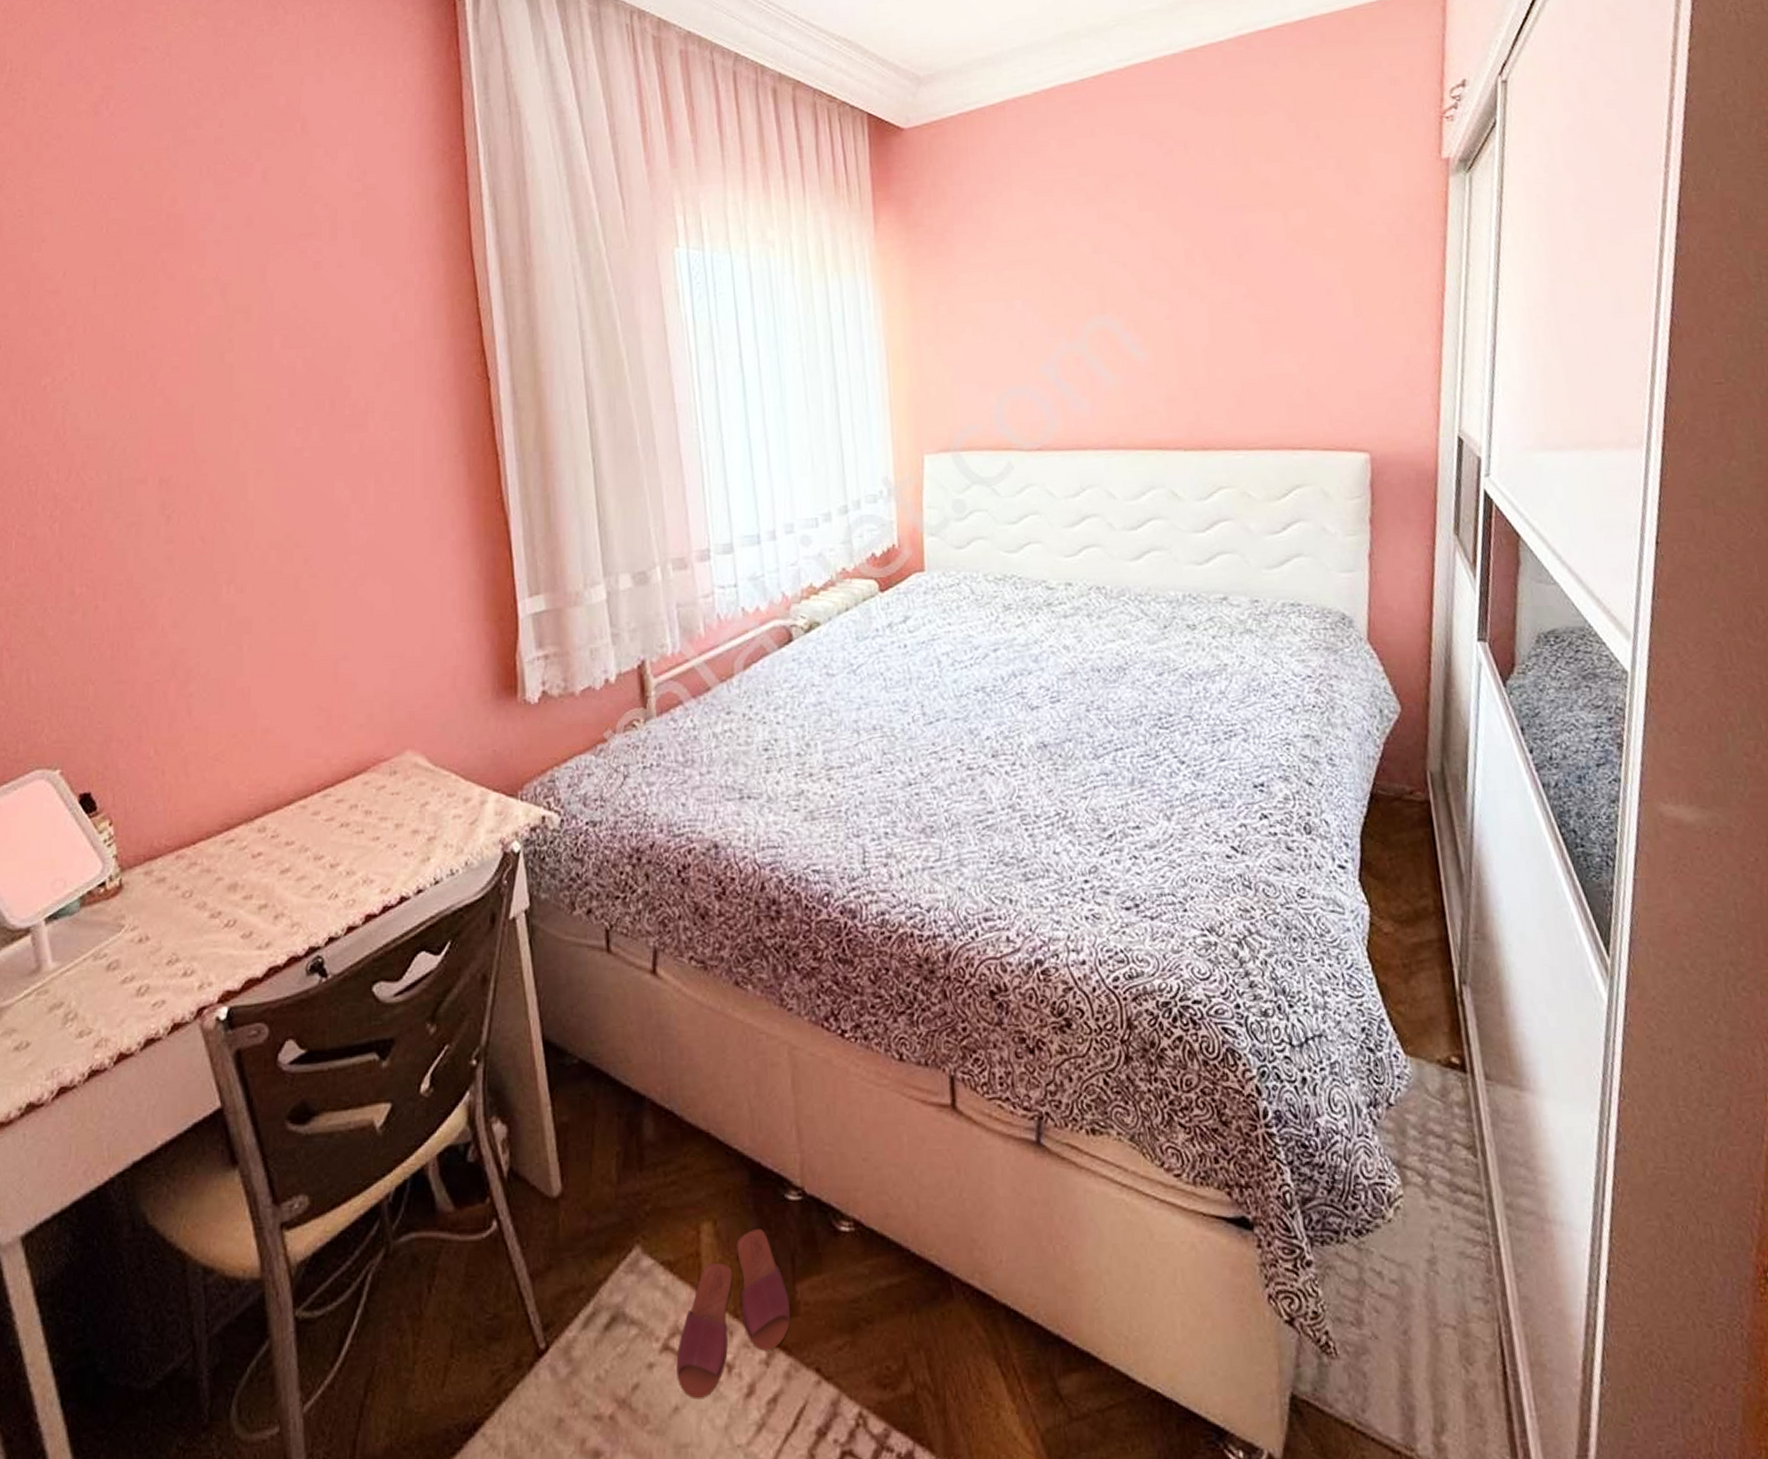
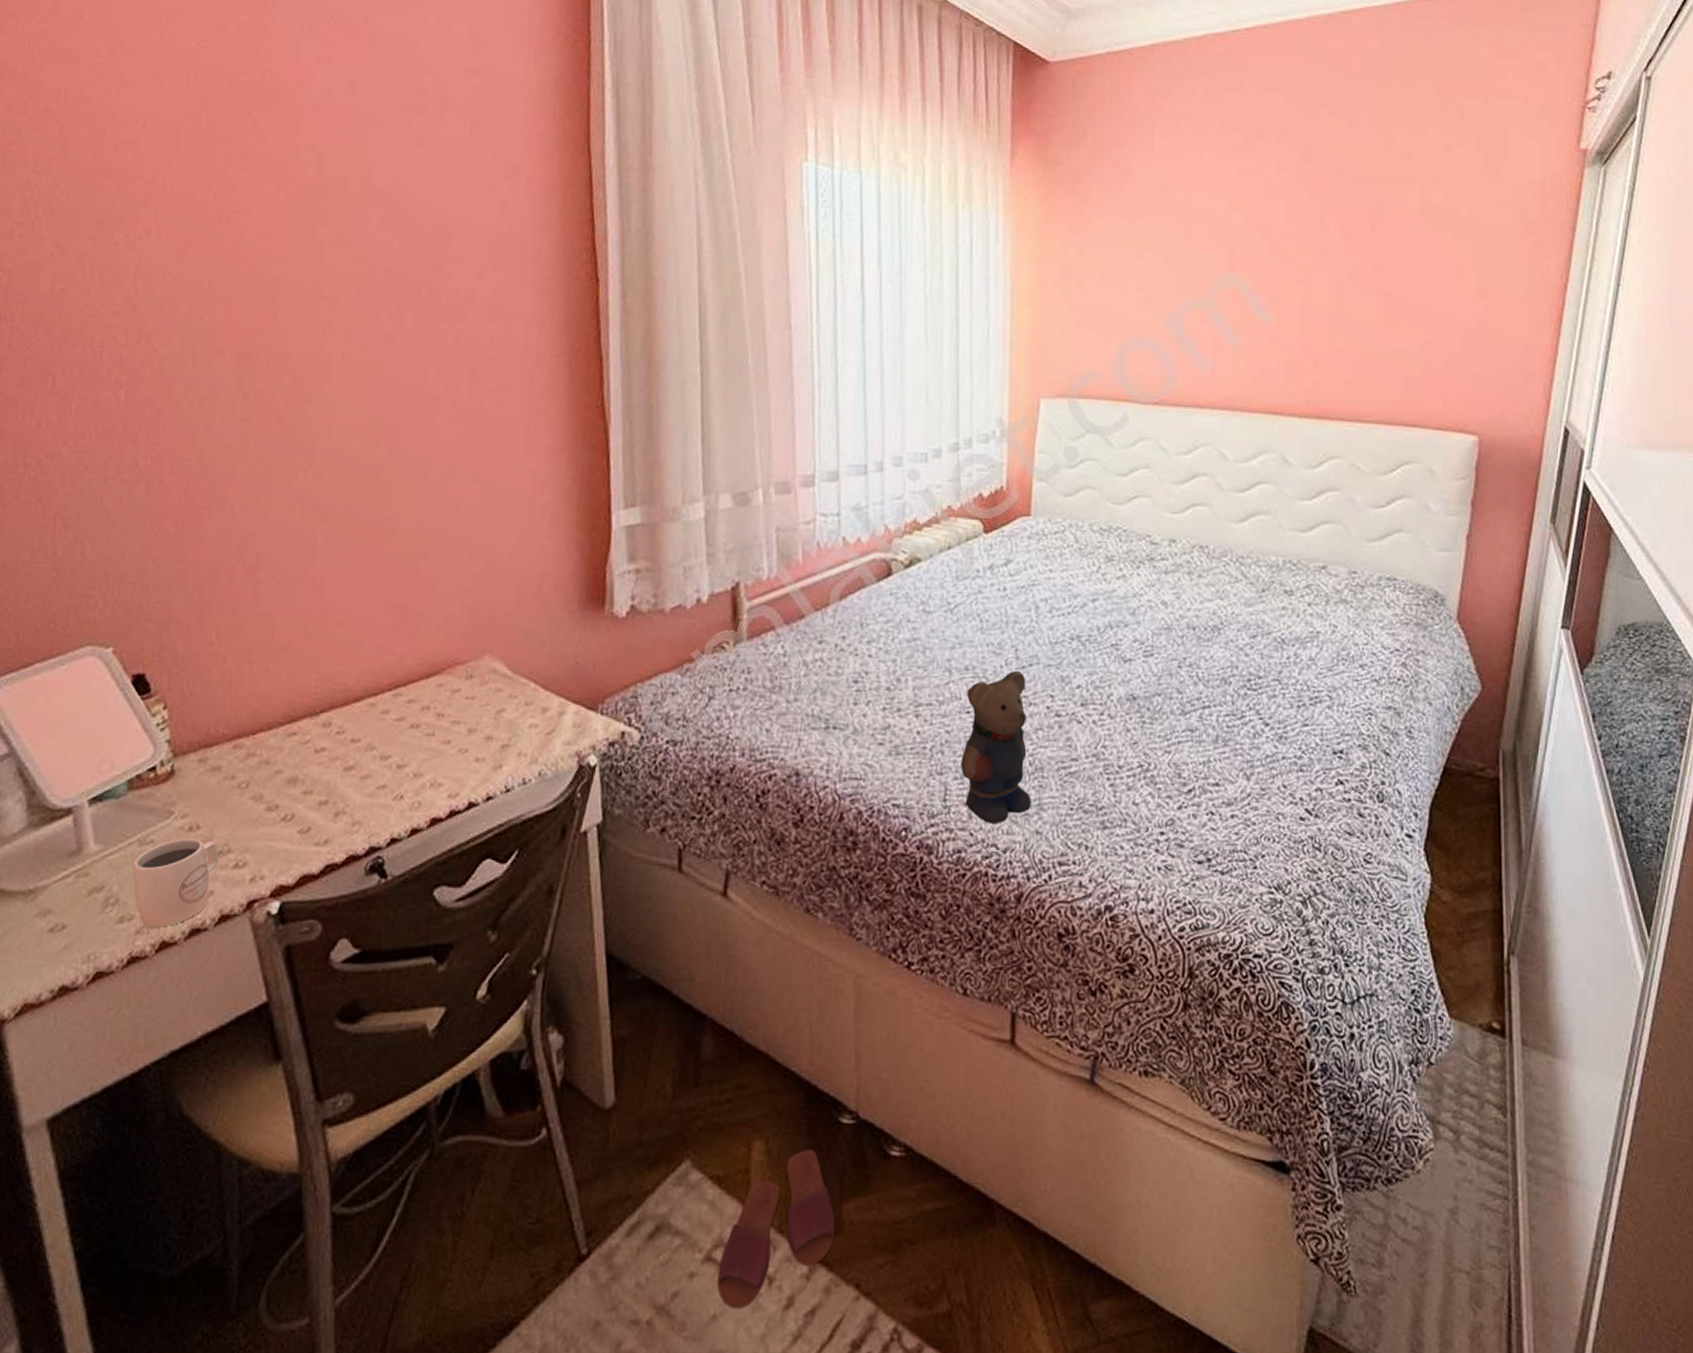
mug: none [89,950,169,1040] -> present [133,838,219,927]
teddy bear: none [876,727,951,883] -> present [961,671,1031,823]

